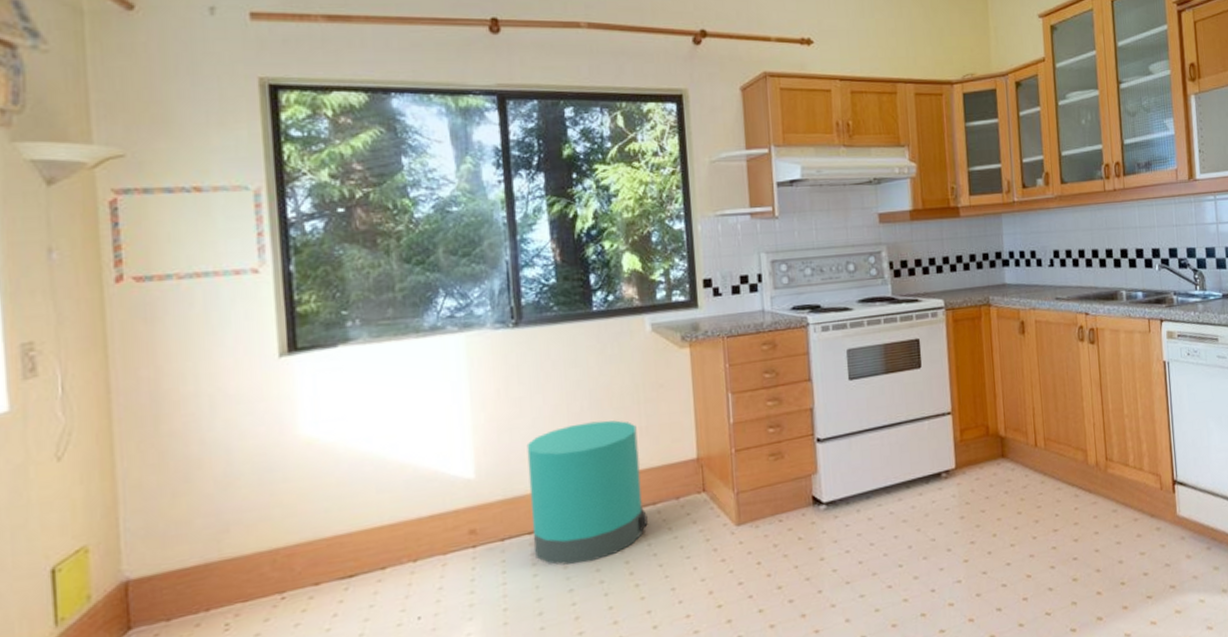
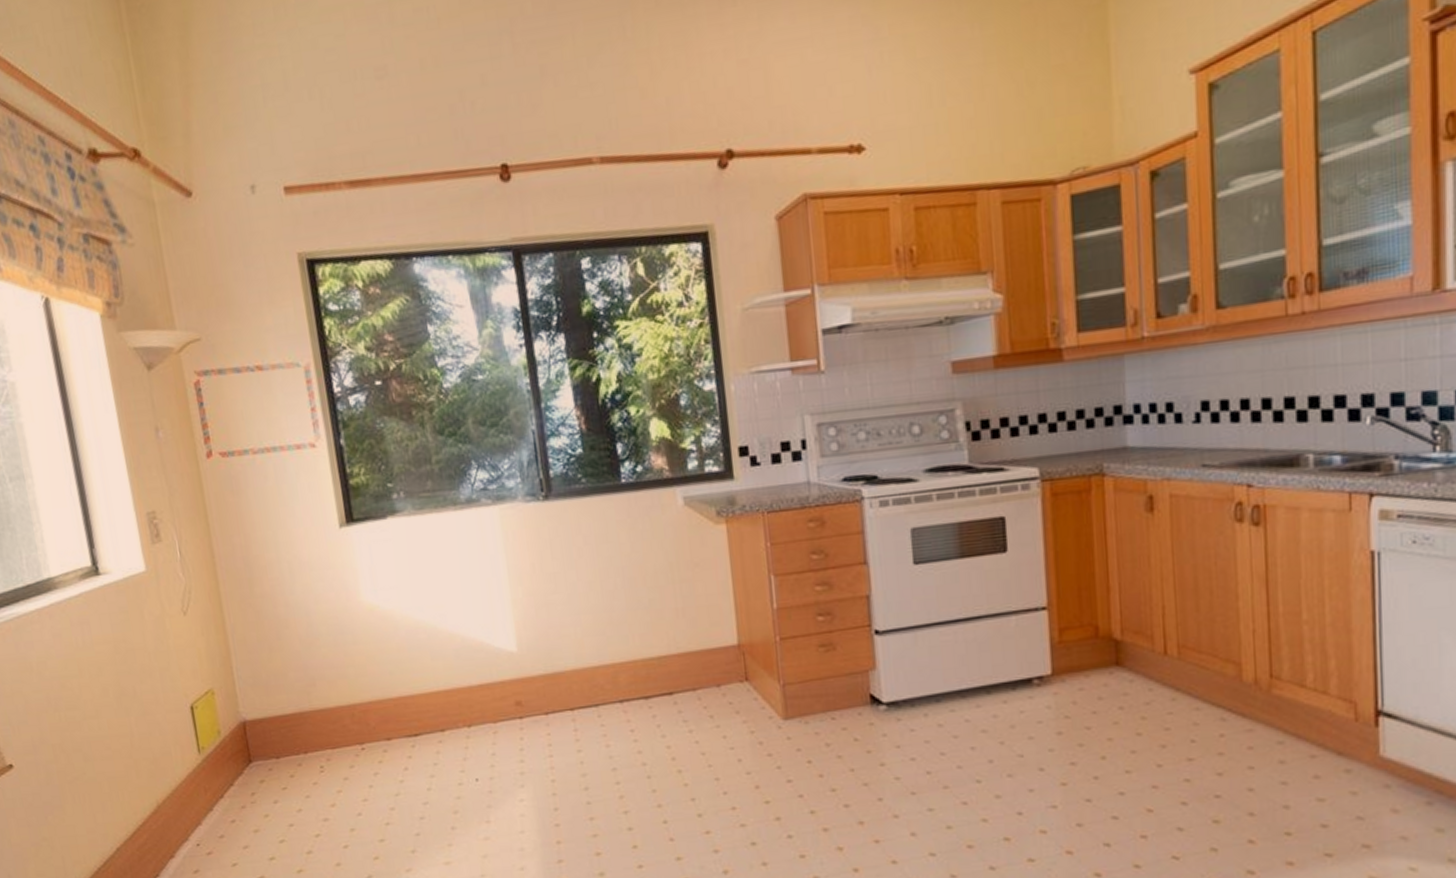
trash can: present [526,420,648,565] -> none [563,600,688,744]

